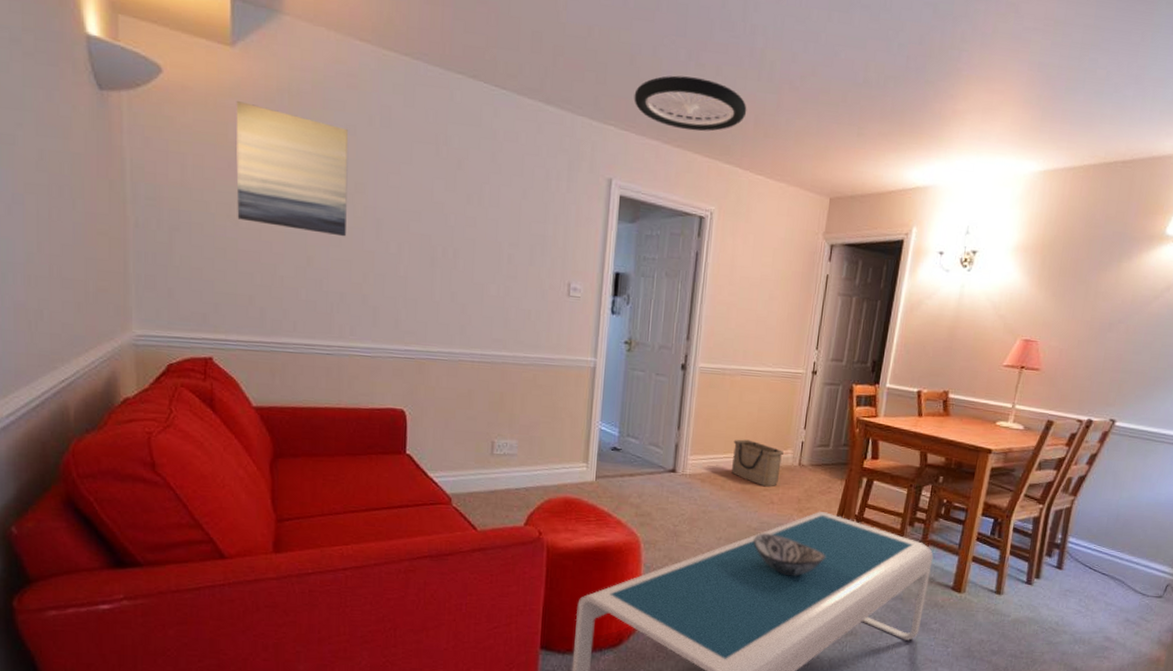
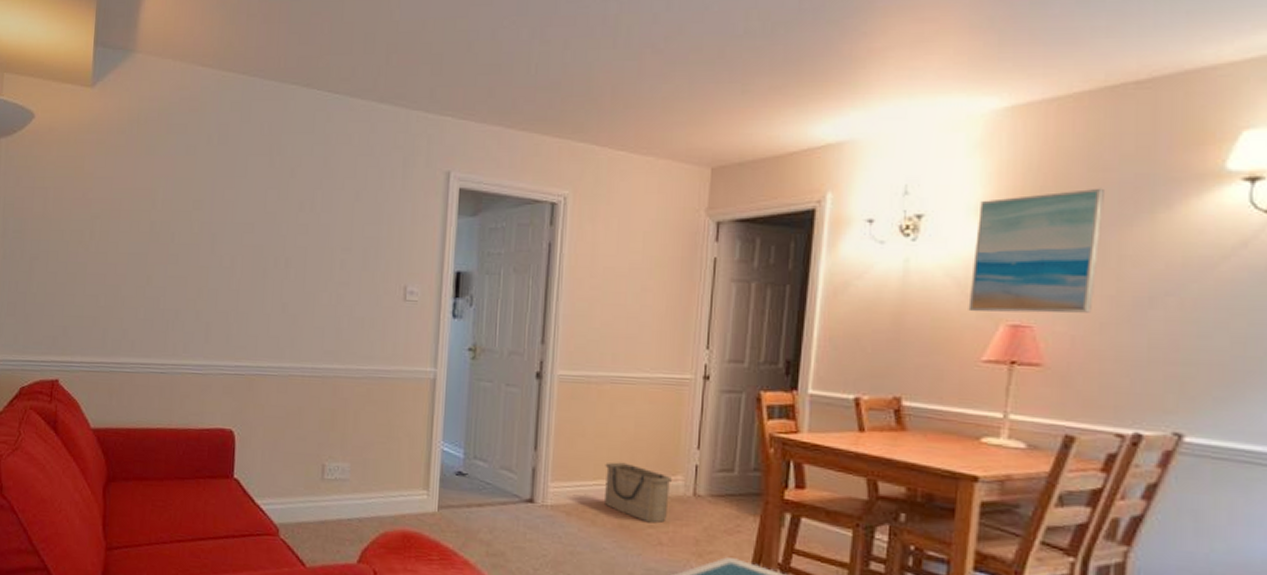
wall art: present [236,101,348,237] -> none [87,136,188,254]
ceiling light: present [634,75,747,132] -> none [472,55,602,111]
wall art: none [999,240,1093,333] -> present [968,188,1104,313]

